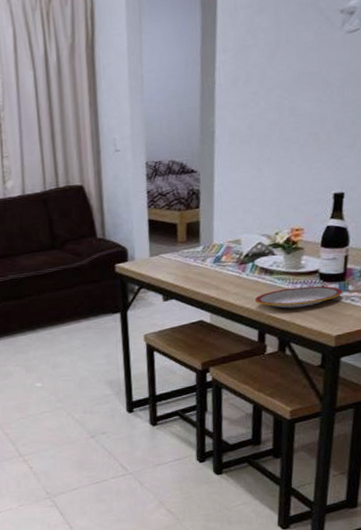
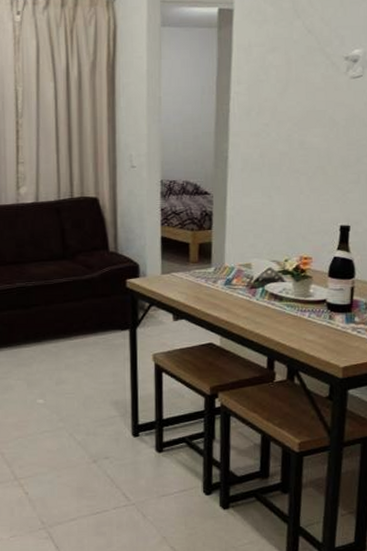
plate: present [254,285,343,309] -> none [264,315,350,336]

